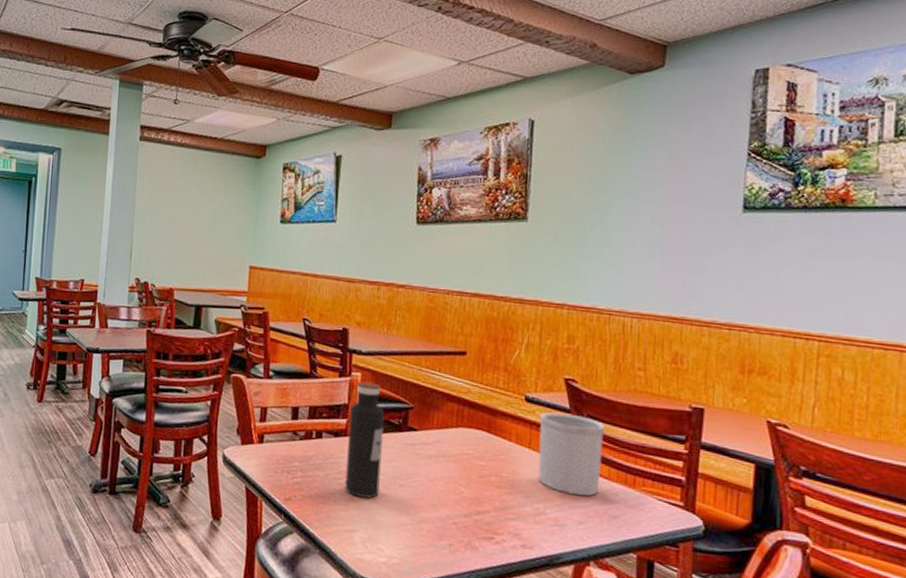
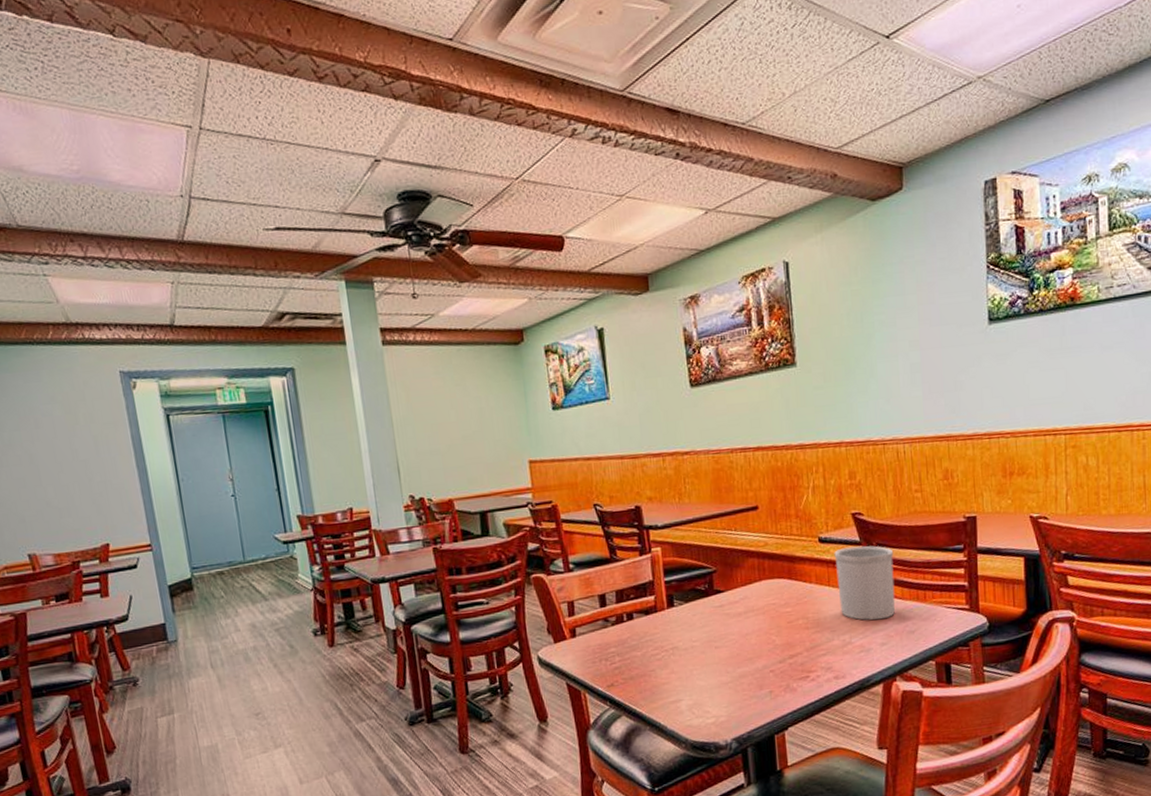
water bottle: present [345,381,385,498] -> none [656,554,697,668]

